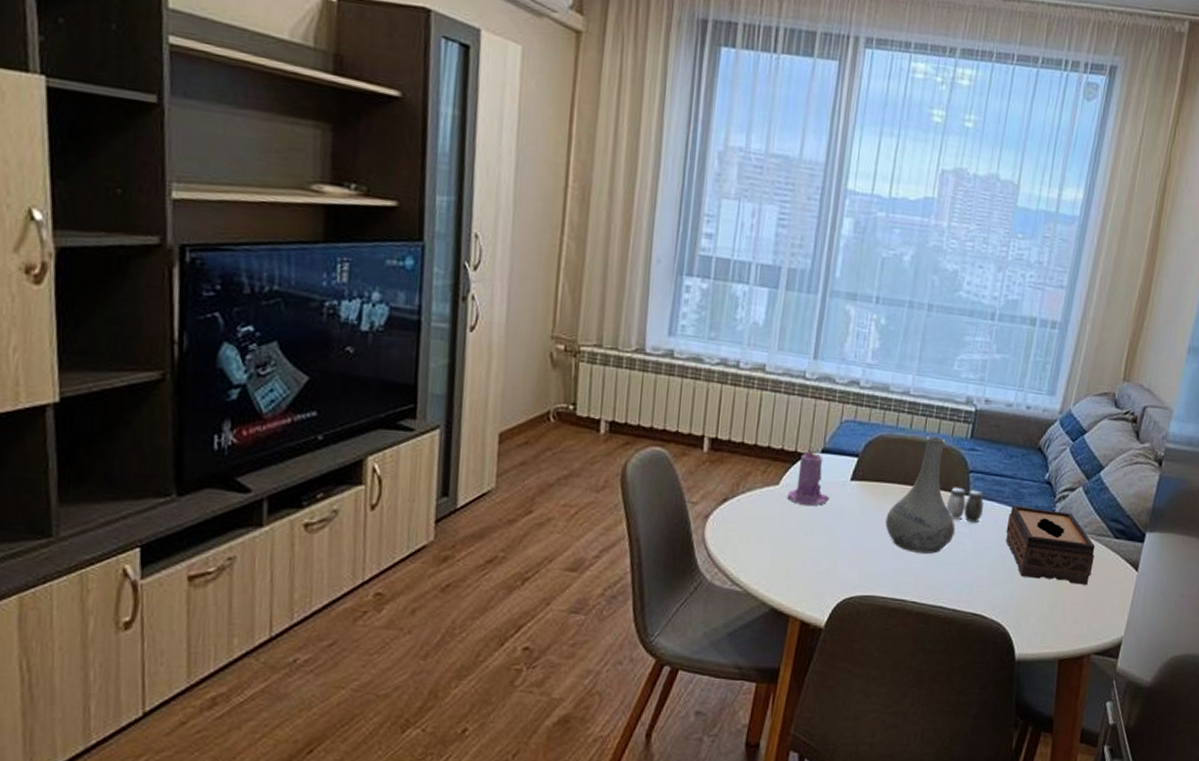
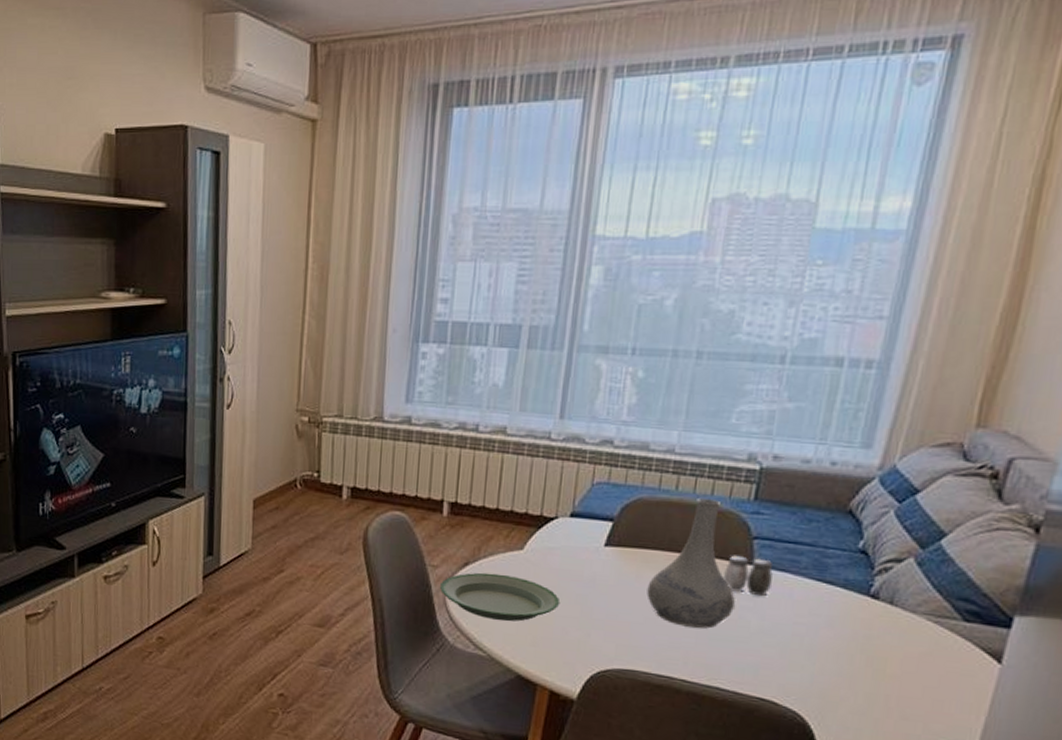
plate: none [698,508,812,555] -> present [439,572,561,622]
candle: present [787,447,829,507] -> none [533,511,580,573]
tissue box: present [1006,505,1096,585] -> none [803,578,935,676]

